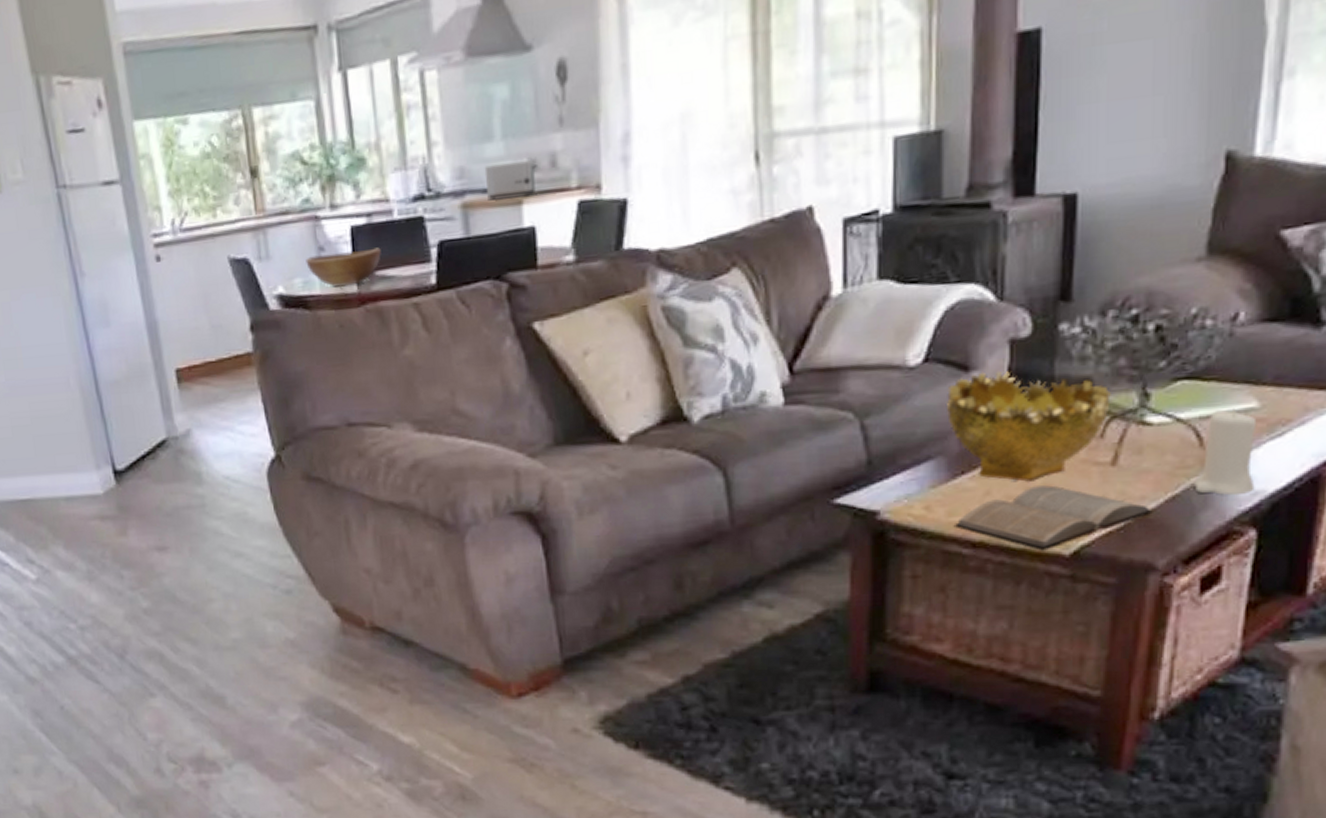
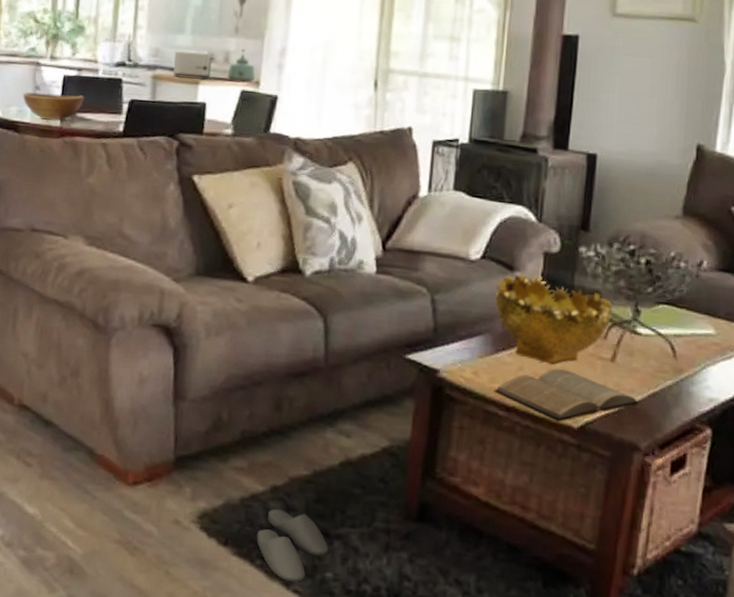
kettle: none [557,144,594,191] -> present [227,48,255,83]
slippers: none [672,700,762,778] -> present [256,508,329,582]
candle: present [1194,408,1257,496] -> none [668,332,714,400]

